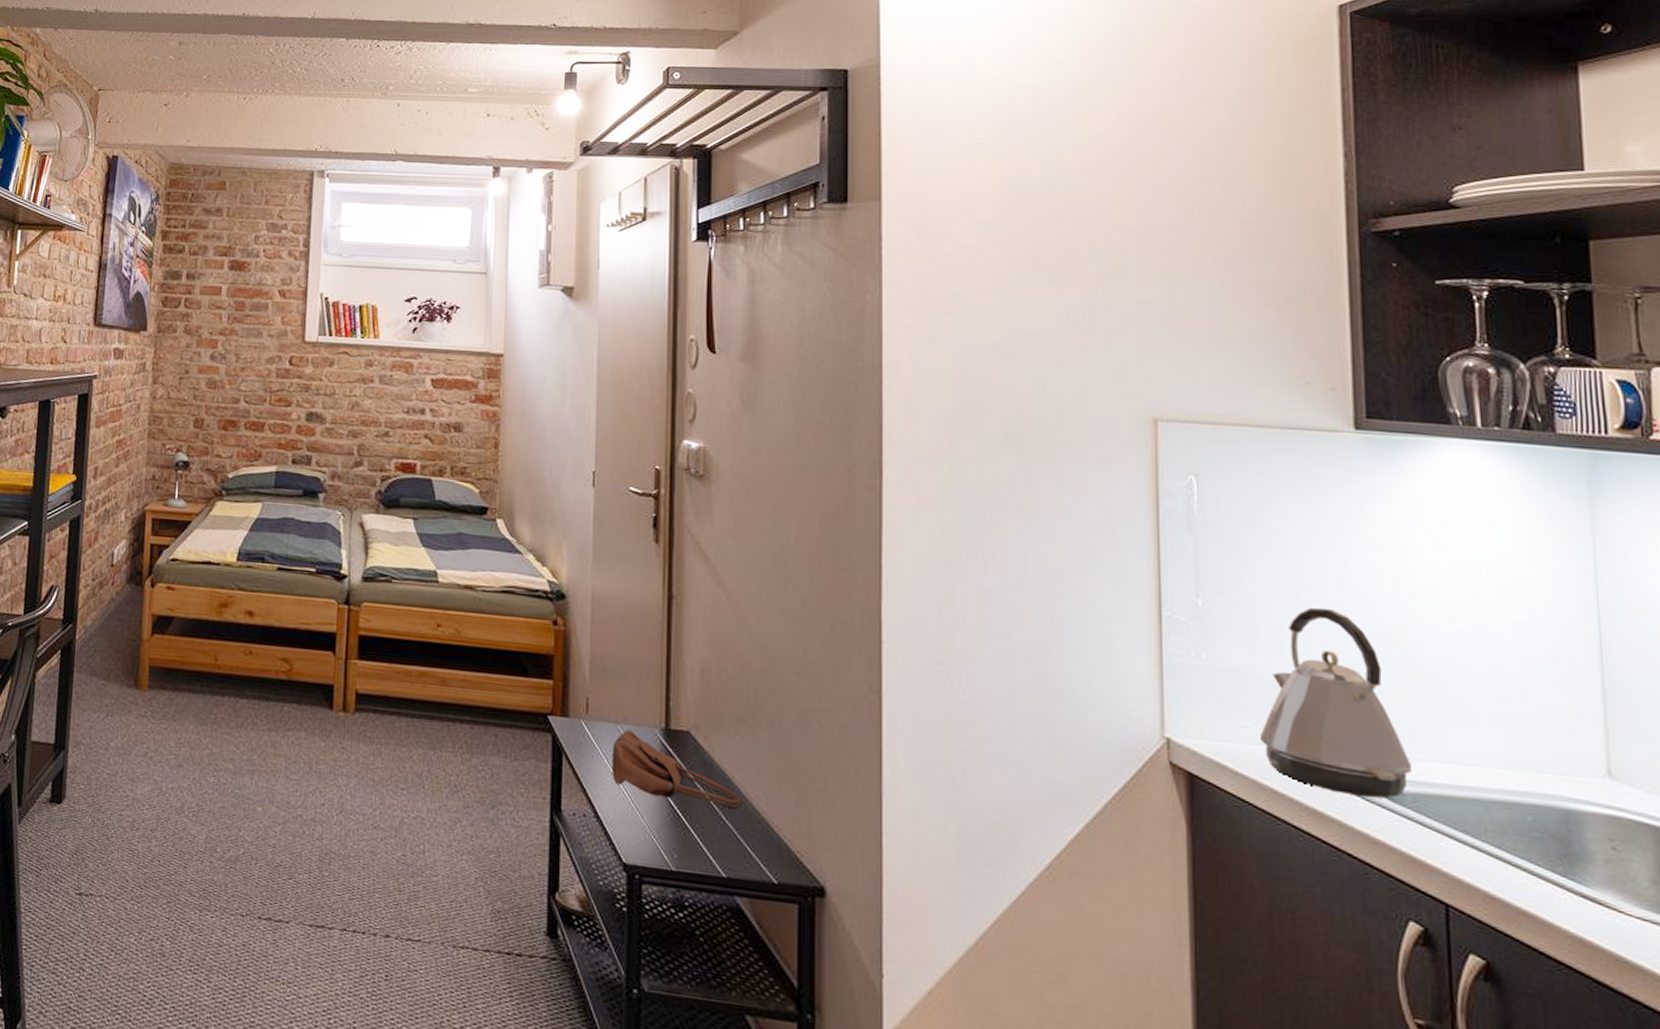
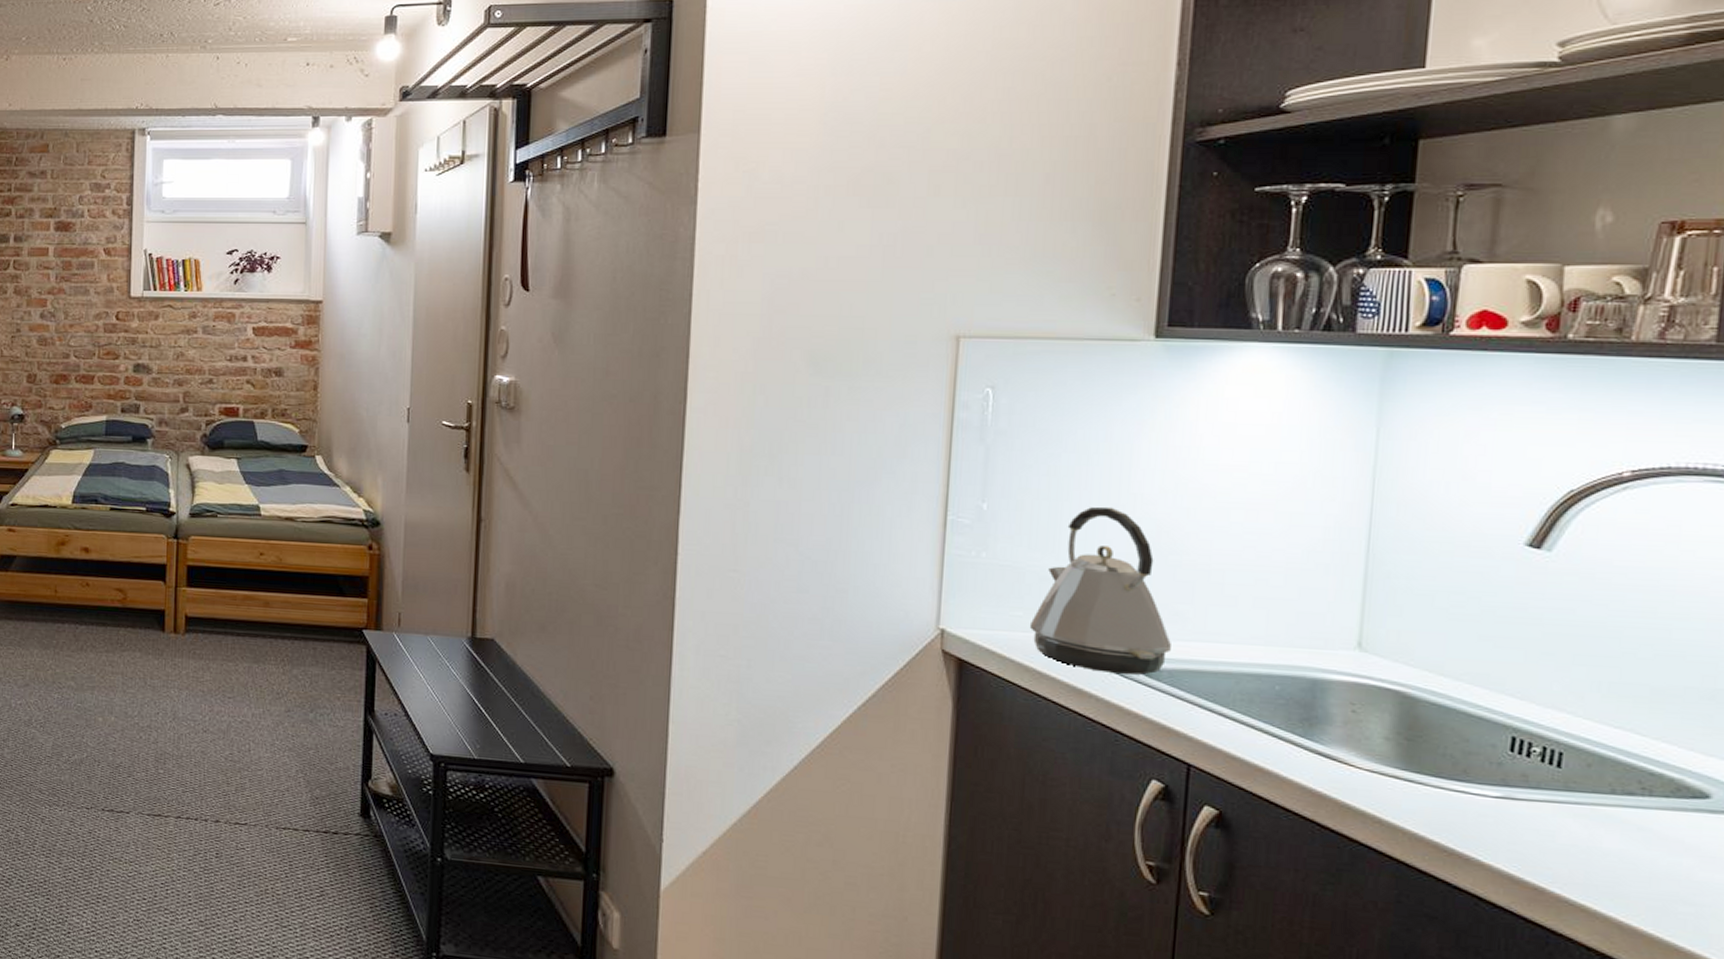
handbag: present [611,730,741,809] -> none [421,640,540,705]

